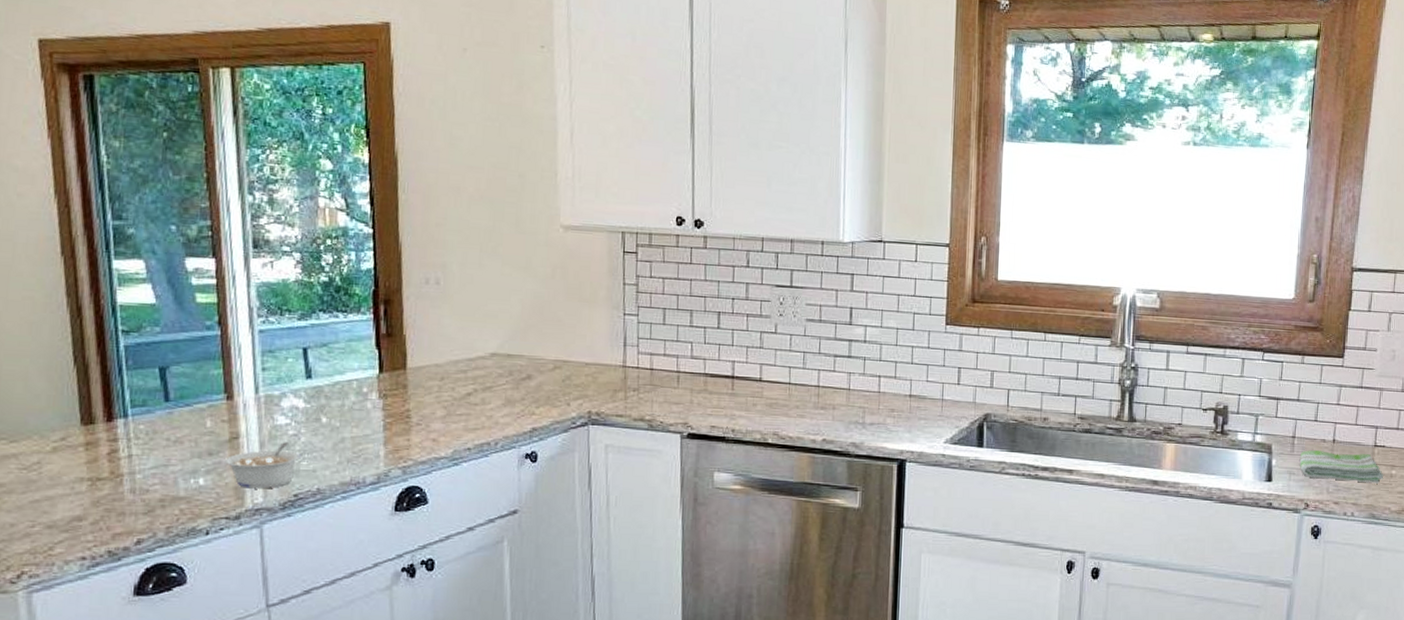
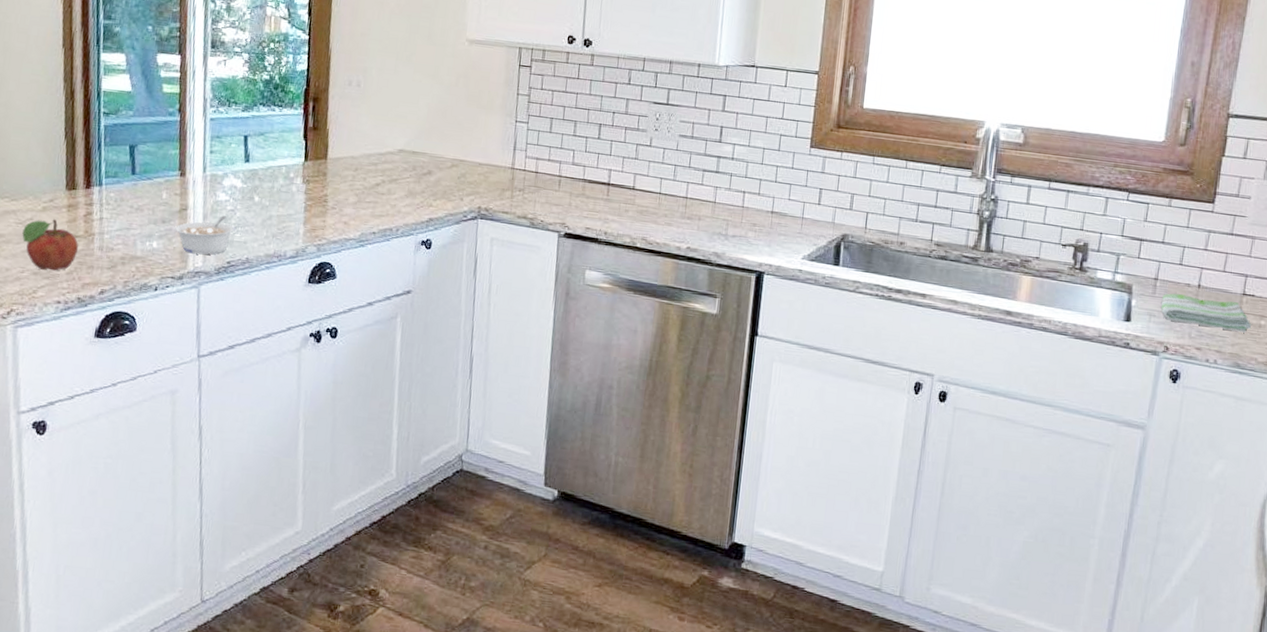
fruit: none [28,461,104,522] -> present [22,219,79,271]

